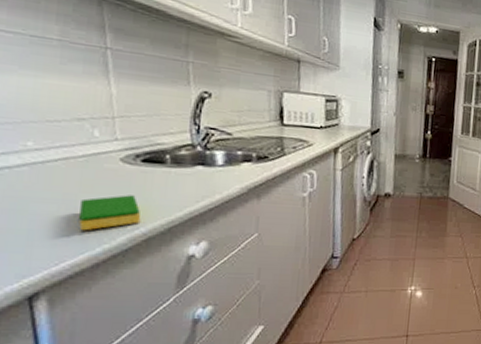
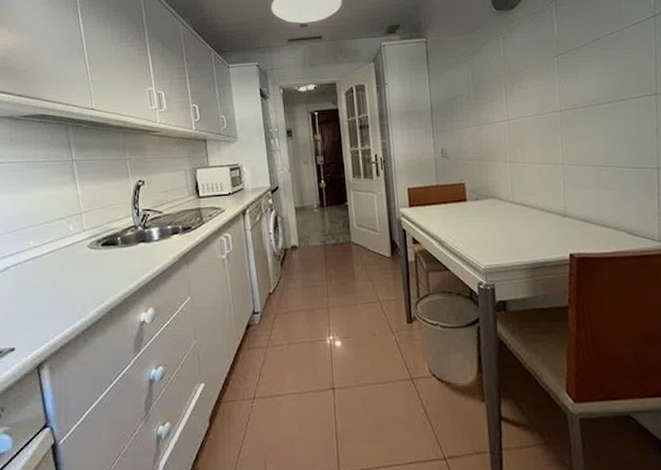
dish sponge: present [79,195,141,231] -> none [65,274,105,308]

